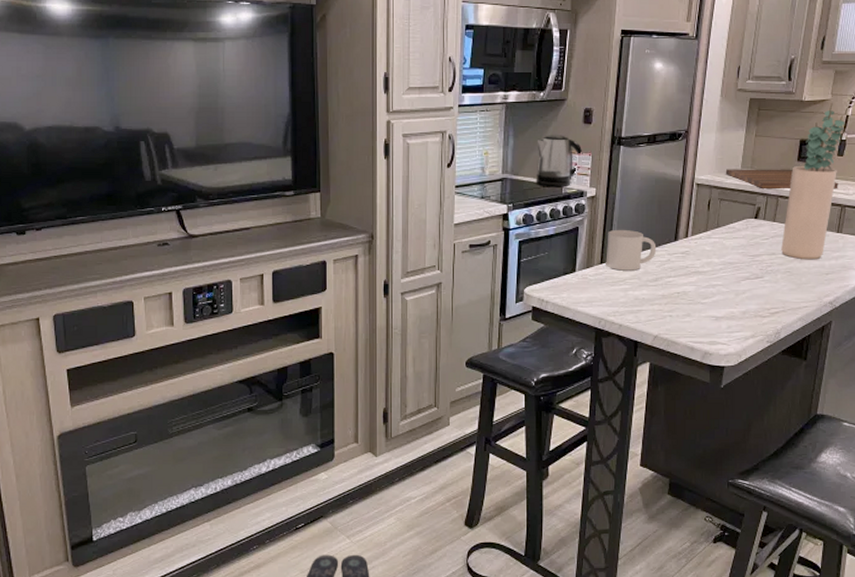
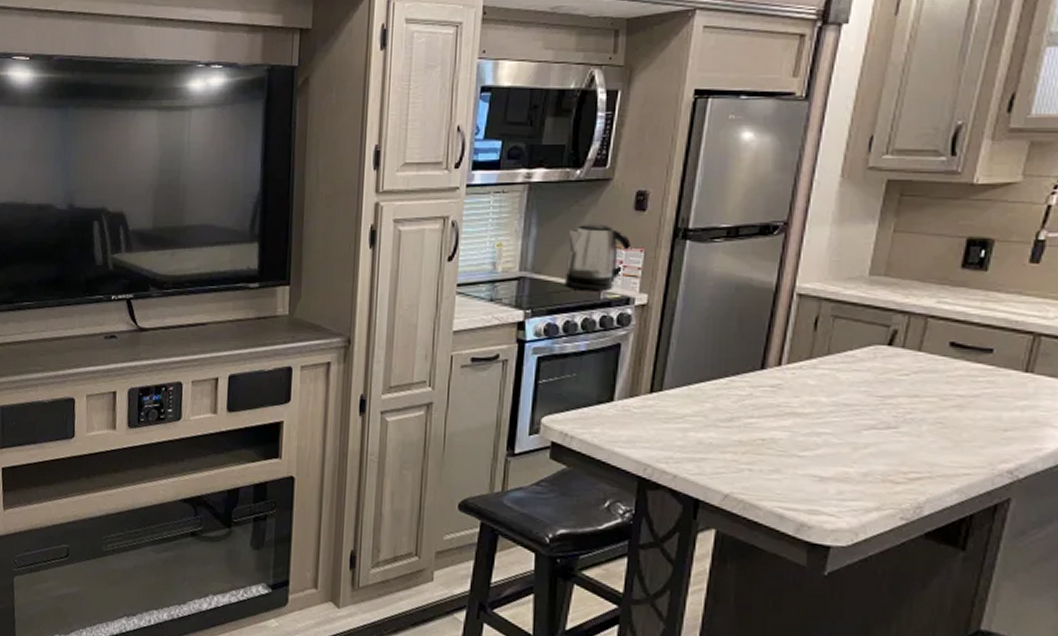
mug: present [606,229,657,271] -> none [657,349,733,405]
cutting board: present [725,169,838,189] -> none [843,275,1030,310]
vase: present [781,102,845,260] -> none [929,186,1045,409]

